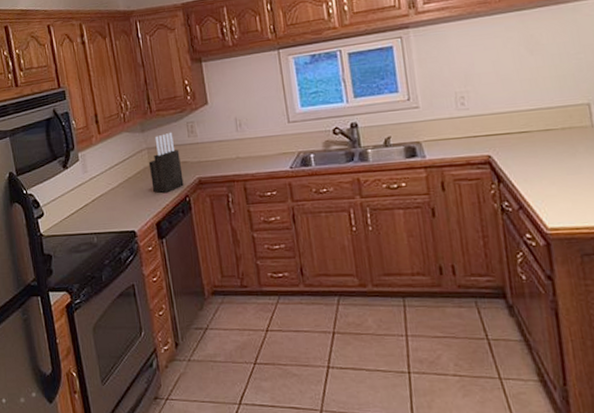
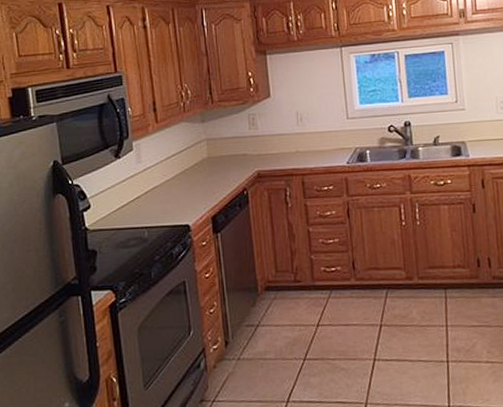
knife block: present [148,132,184,193] -> none [207,123,242,186]

